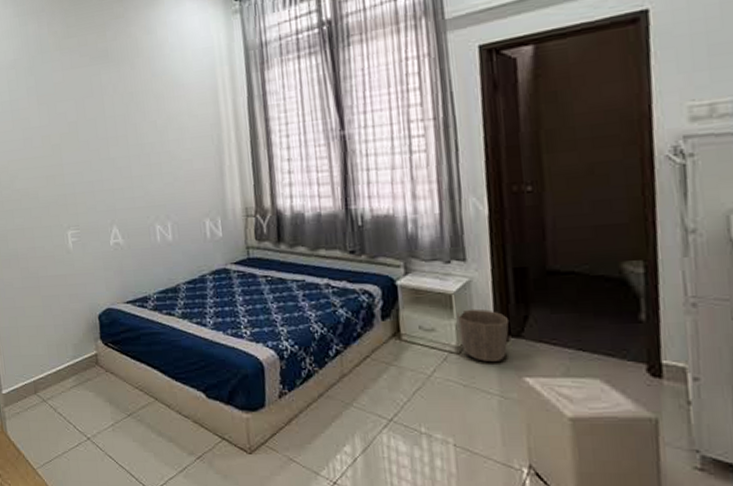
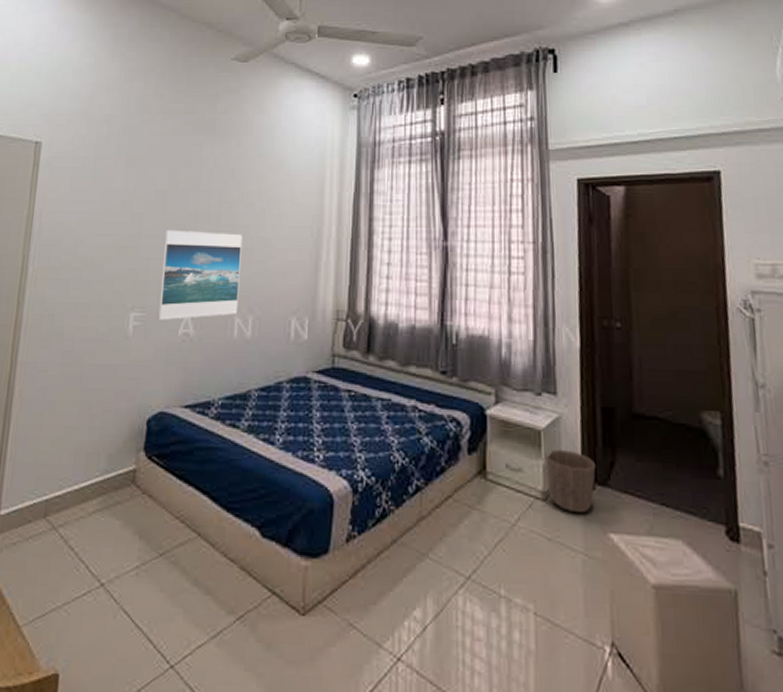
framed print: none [82,151,158,234] -> present [157,229,242,320]

